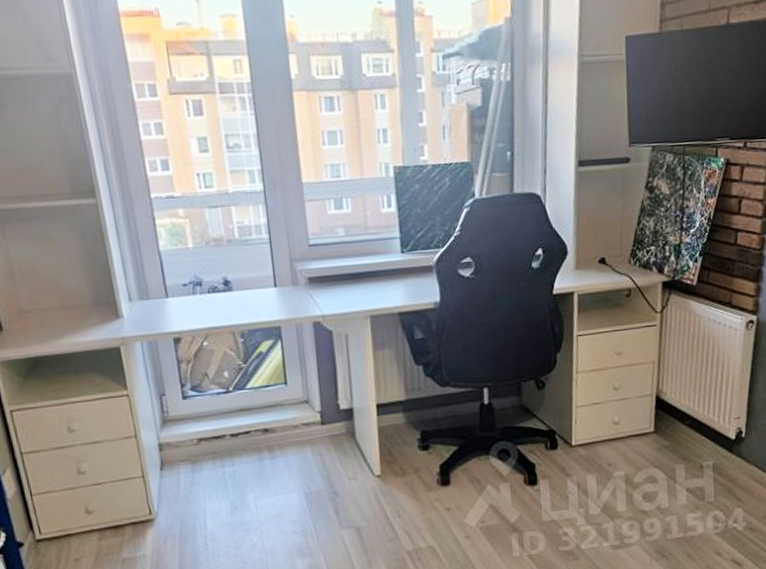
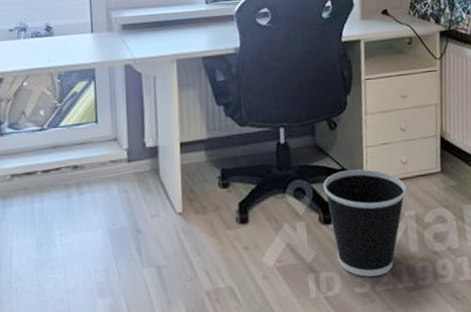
wastebasket: none [529,430,617,536] -> present [323,169,407,277]

